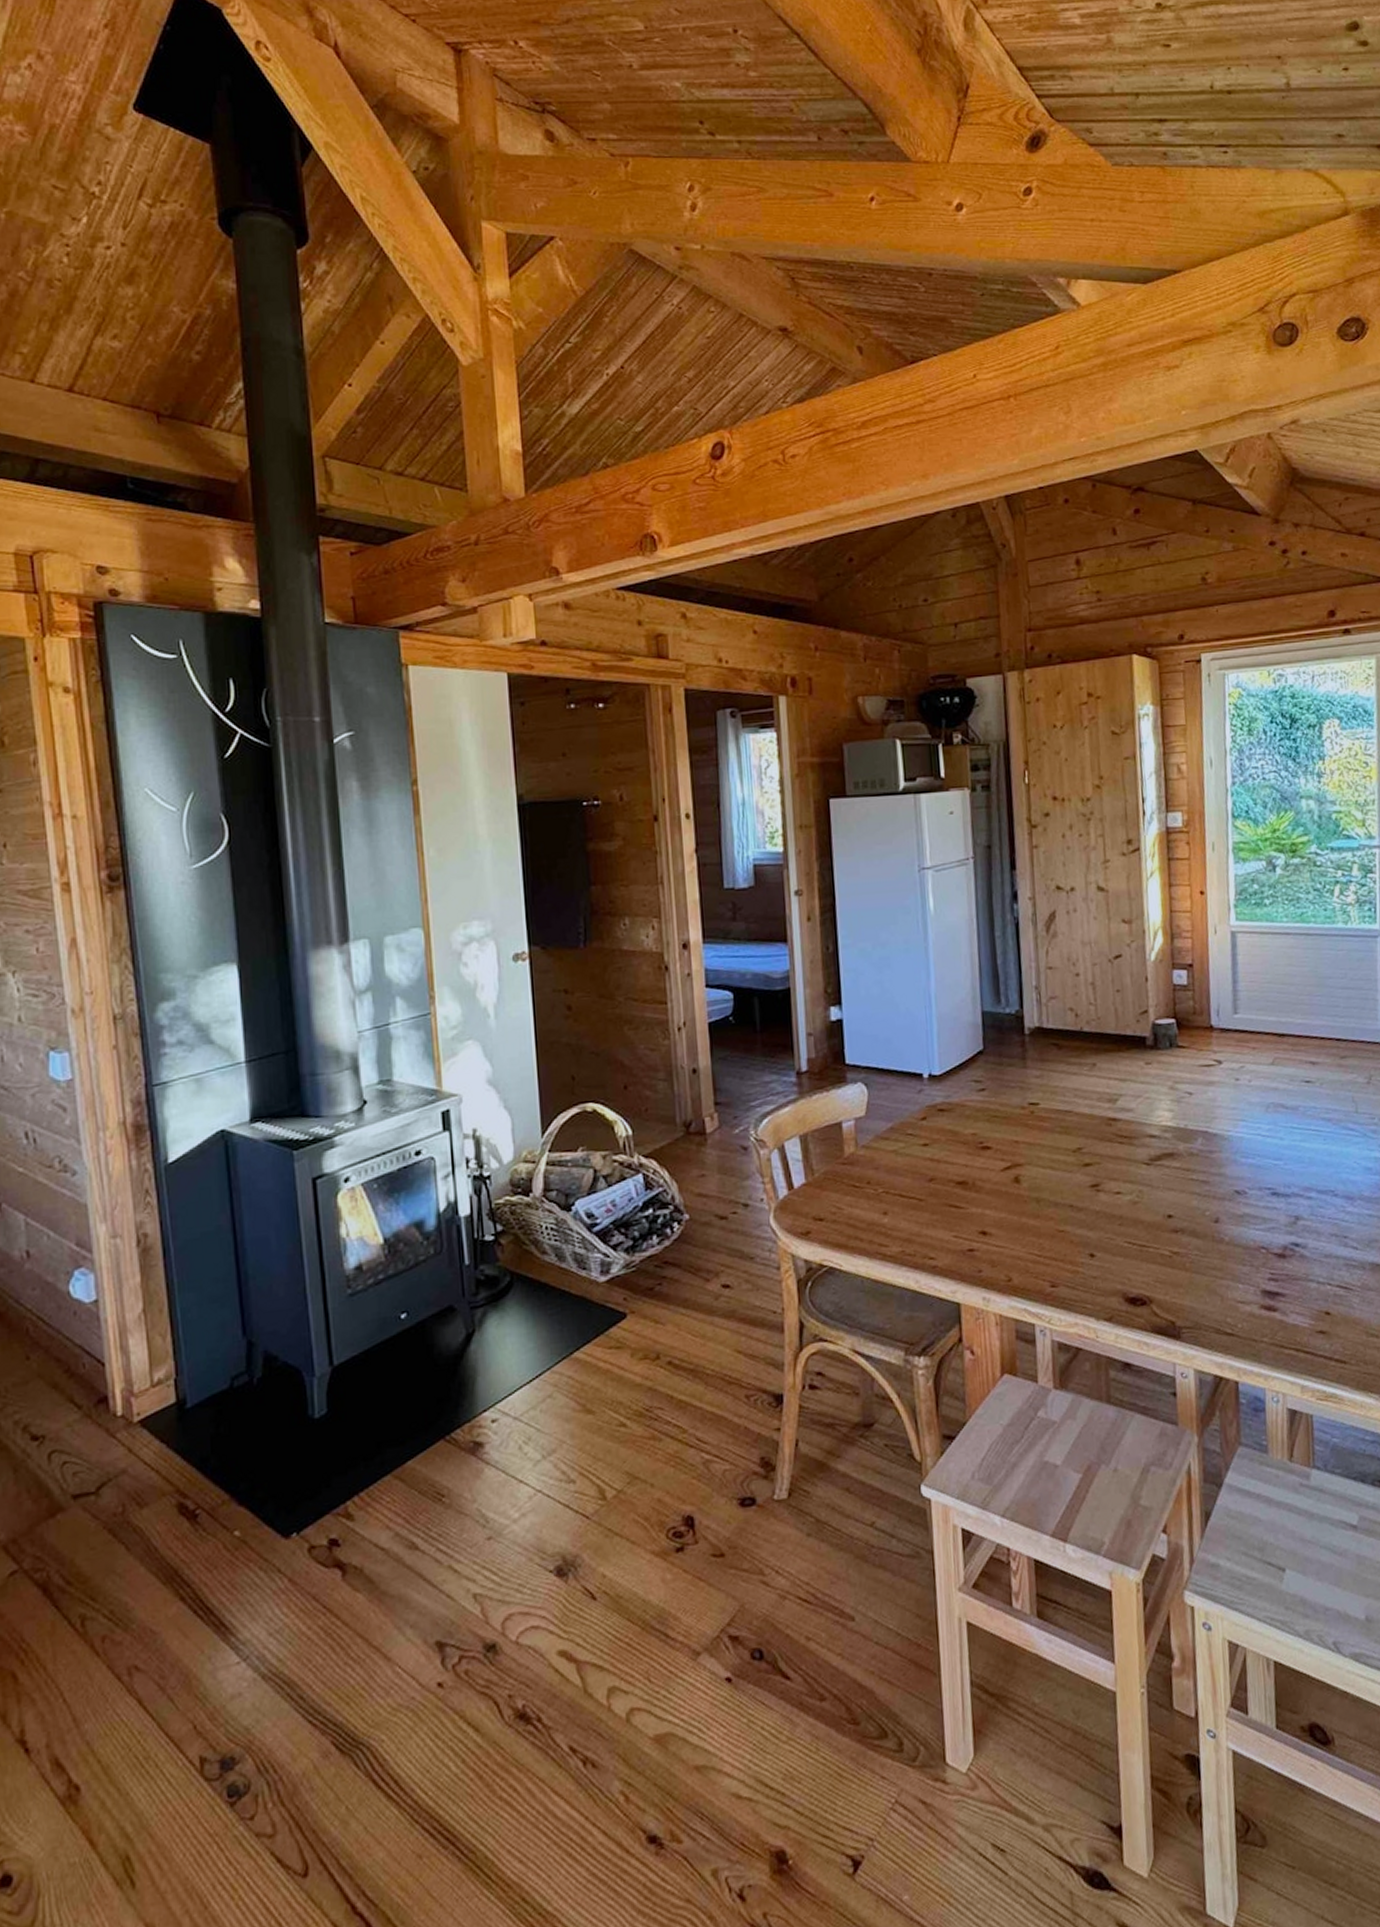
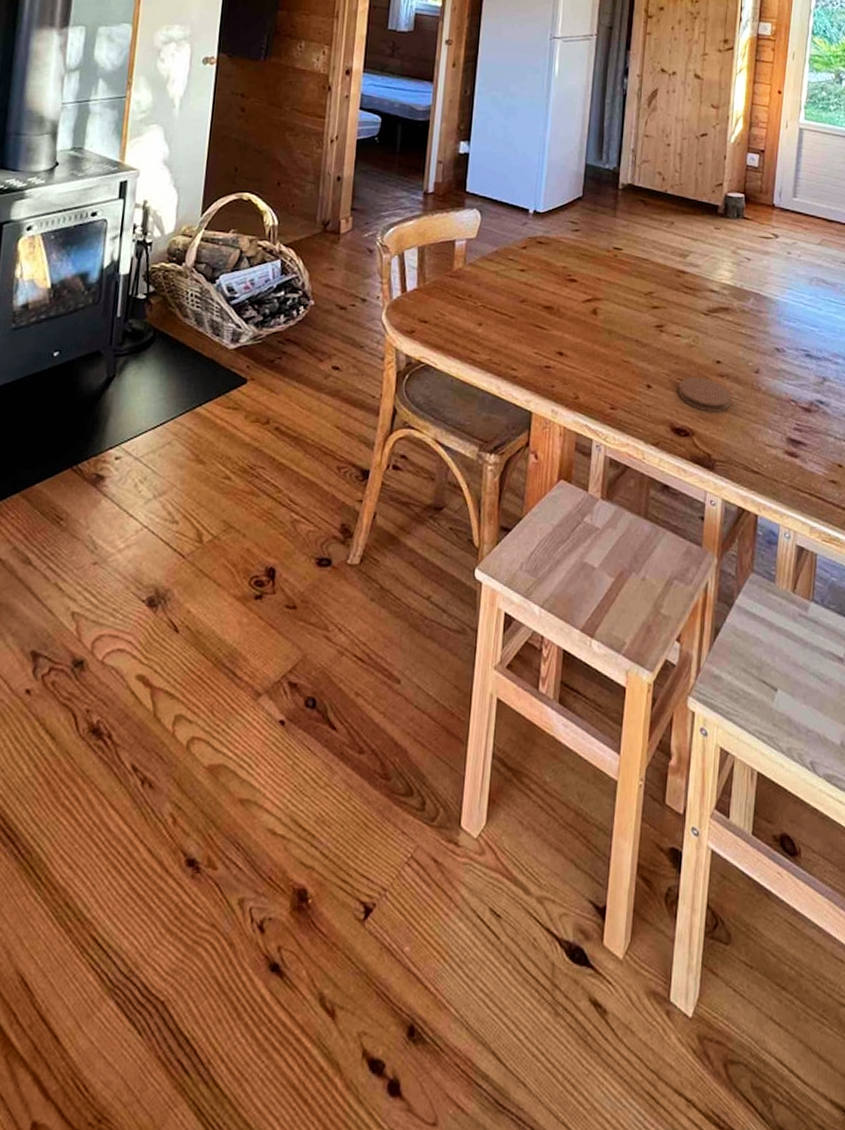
coaster: none [1126,1236,1191,1276] -> present [678,376,731,413]

